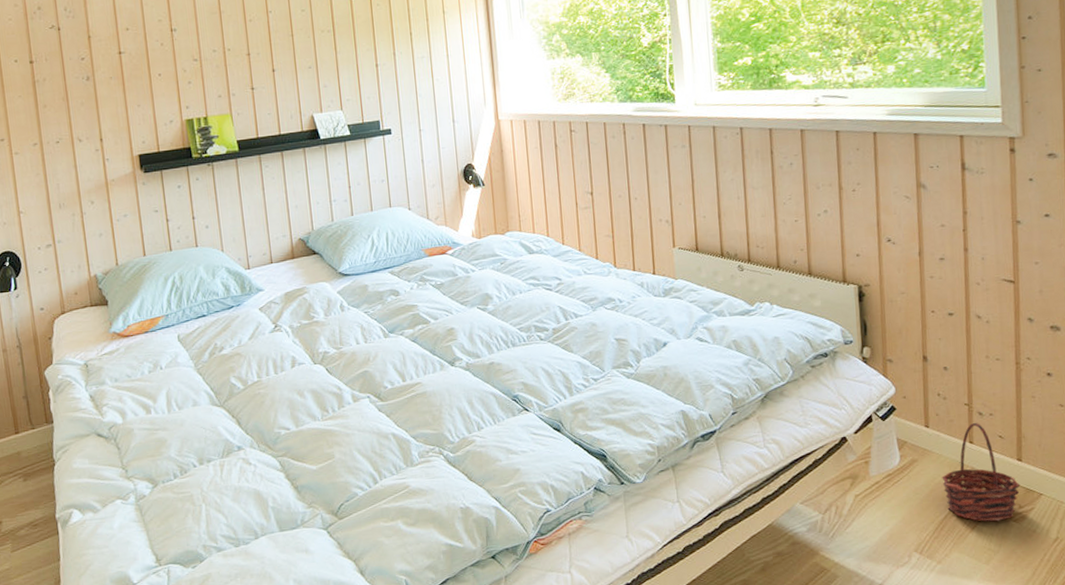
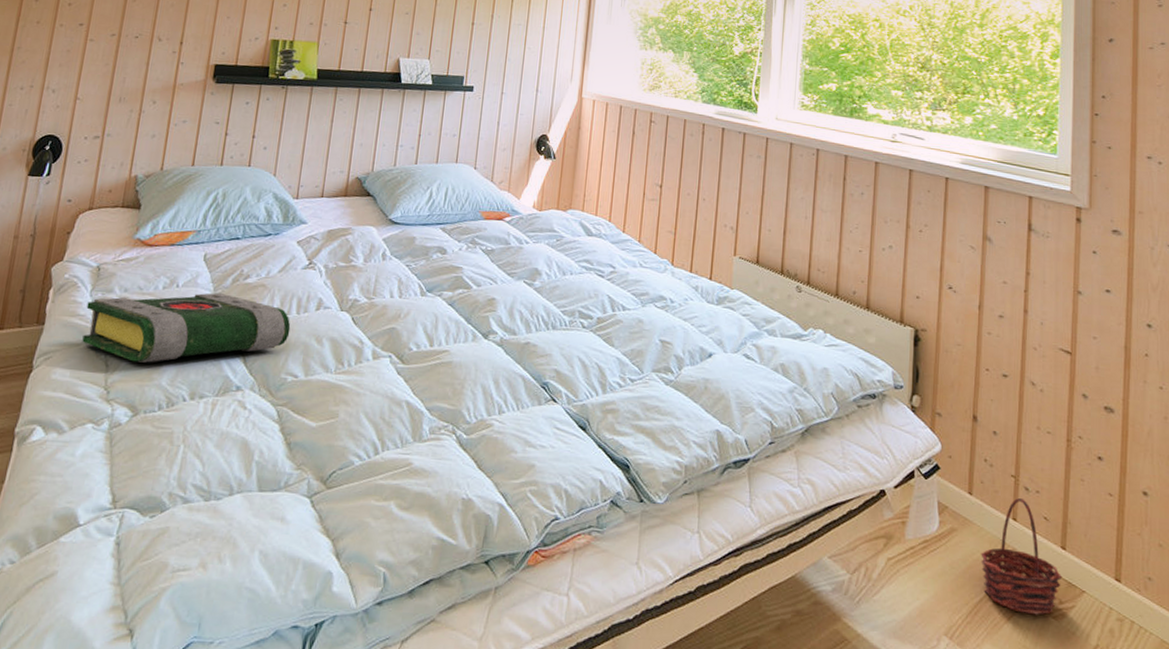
book: none [85,367,273,441] -> present [82,293,291,363]

